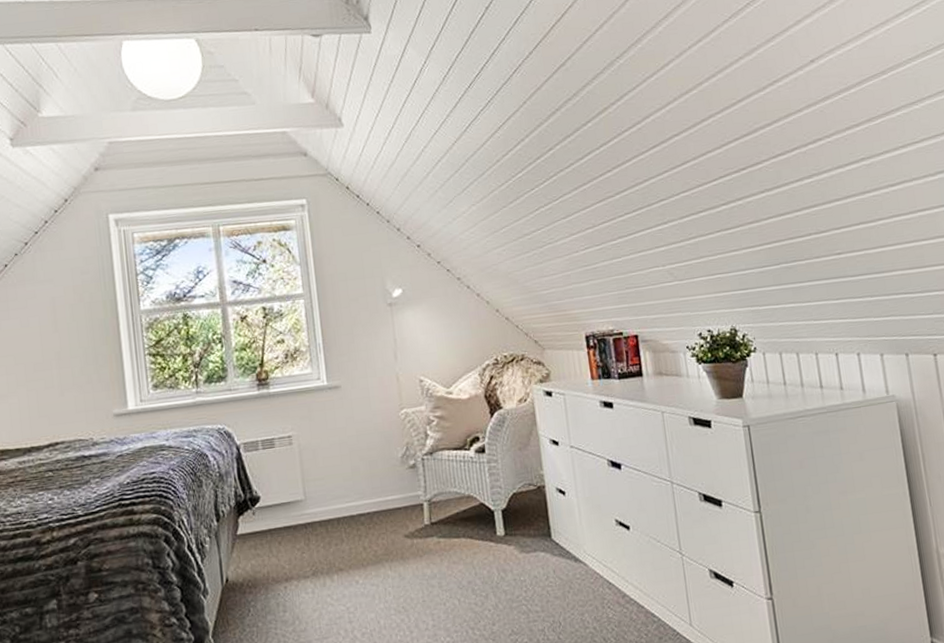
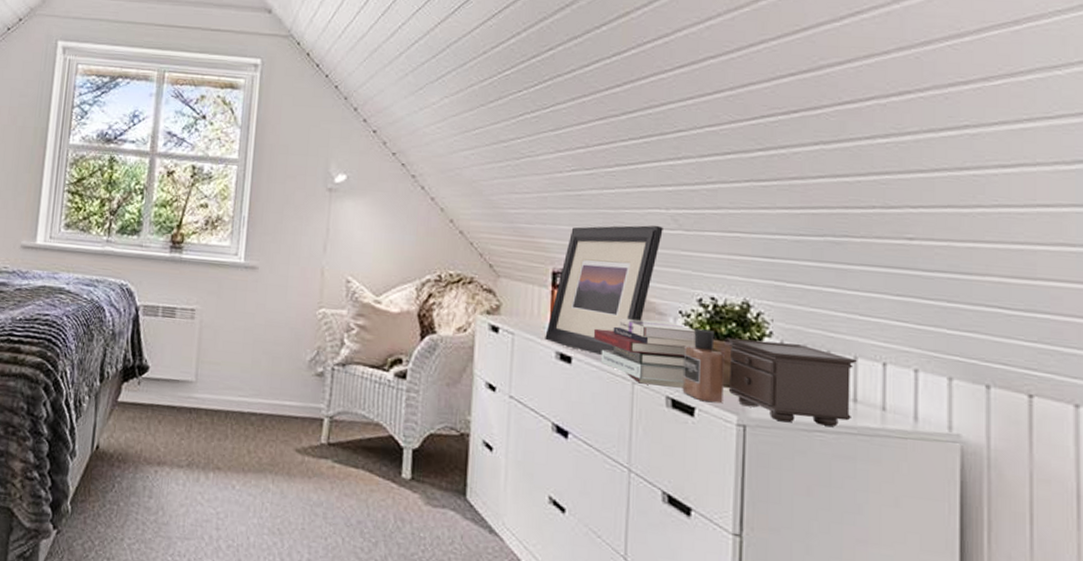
picture frame: none [589,281,664,396] -> present [545,225,663,356]
books: none [625,357,703,412] -> present [593,317,696,388]
perfume: none [694,356,730,414] -> present [682,329,725,403]
jewelry box: none [724,352,821,416] -> present [727,337,857,427]

